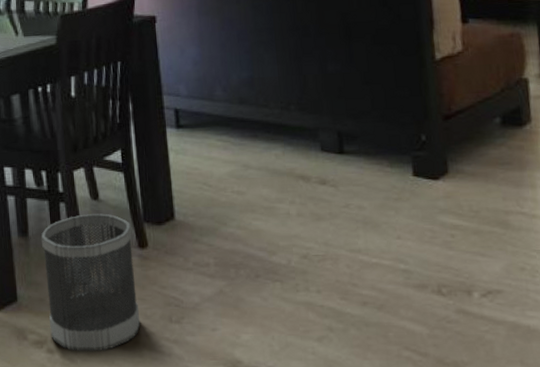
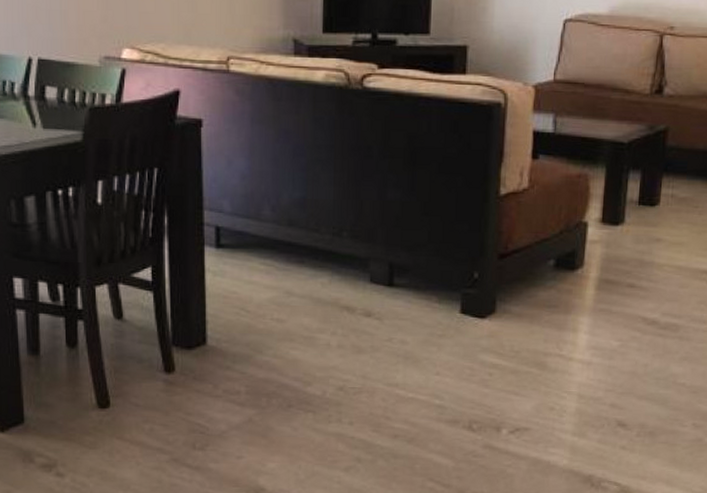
wastebasket: present [41,213,141,352] -> none [54,334,161,477]

